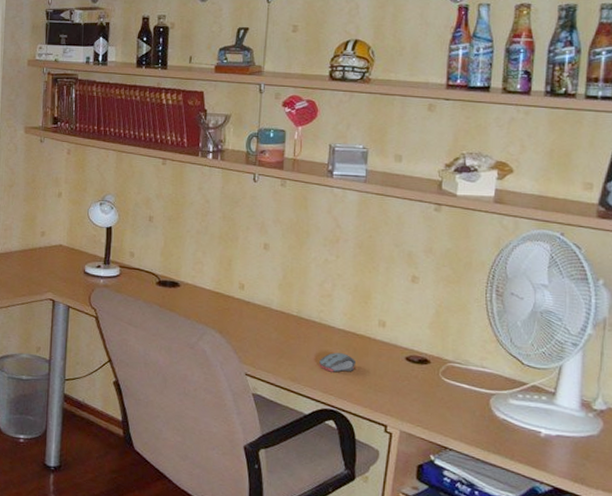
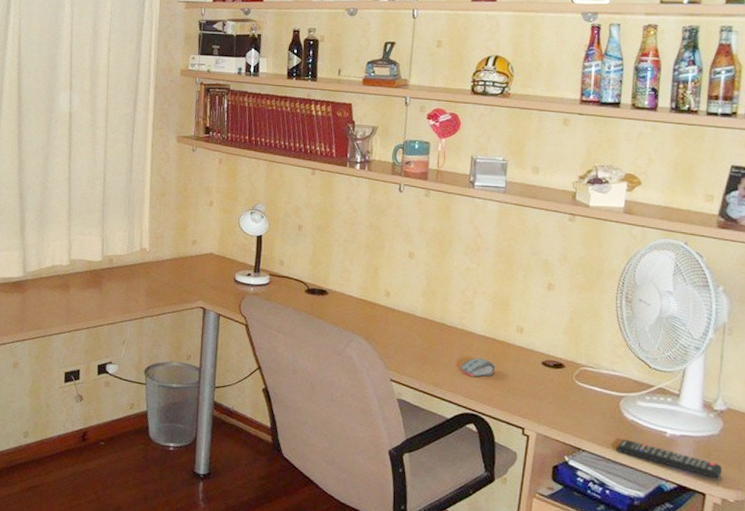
remote control: none [485,438,603,482] -> present [615,439,723,479]

